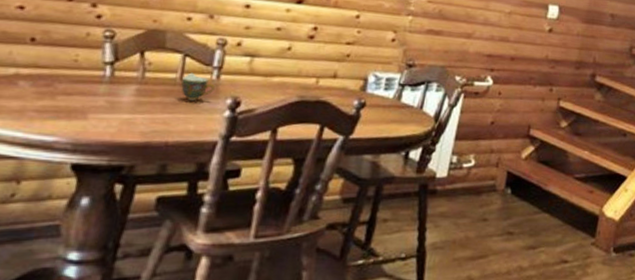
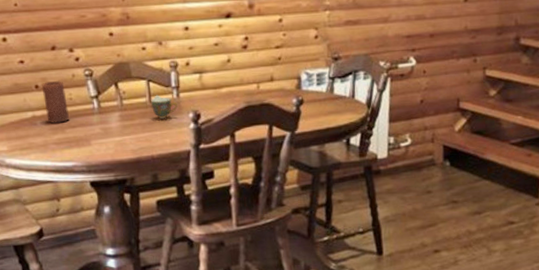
candle: none [35,36,72,87] -> present [41,81,69,124]

